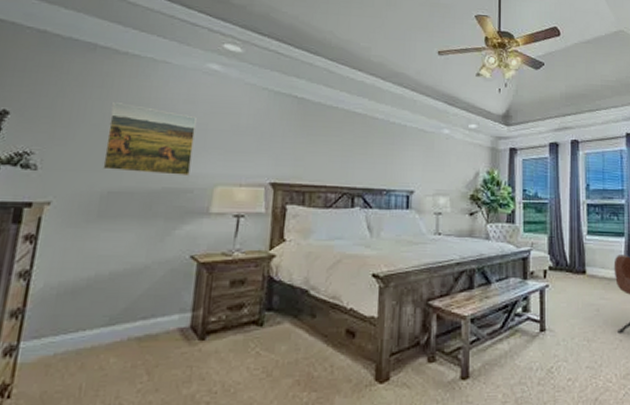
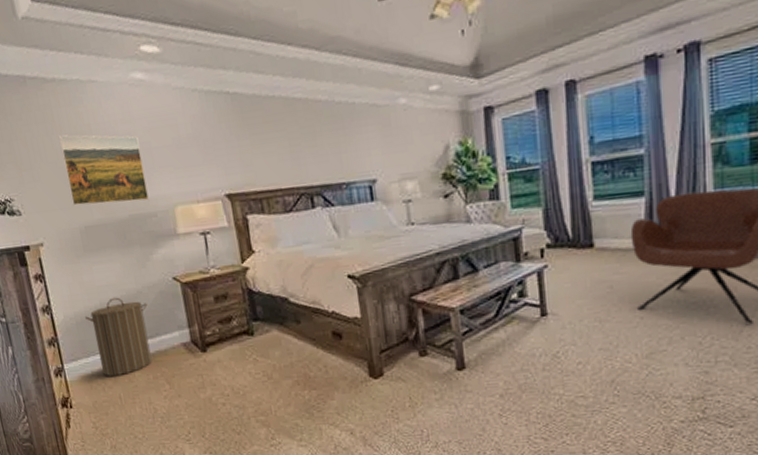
laundry hamper: none [67,269,153,360] -> present [85,297,152,376]

